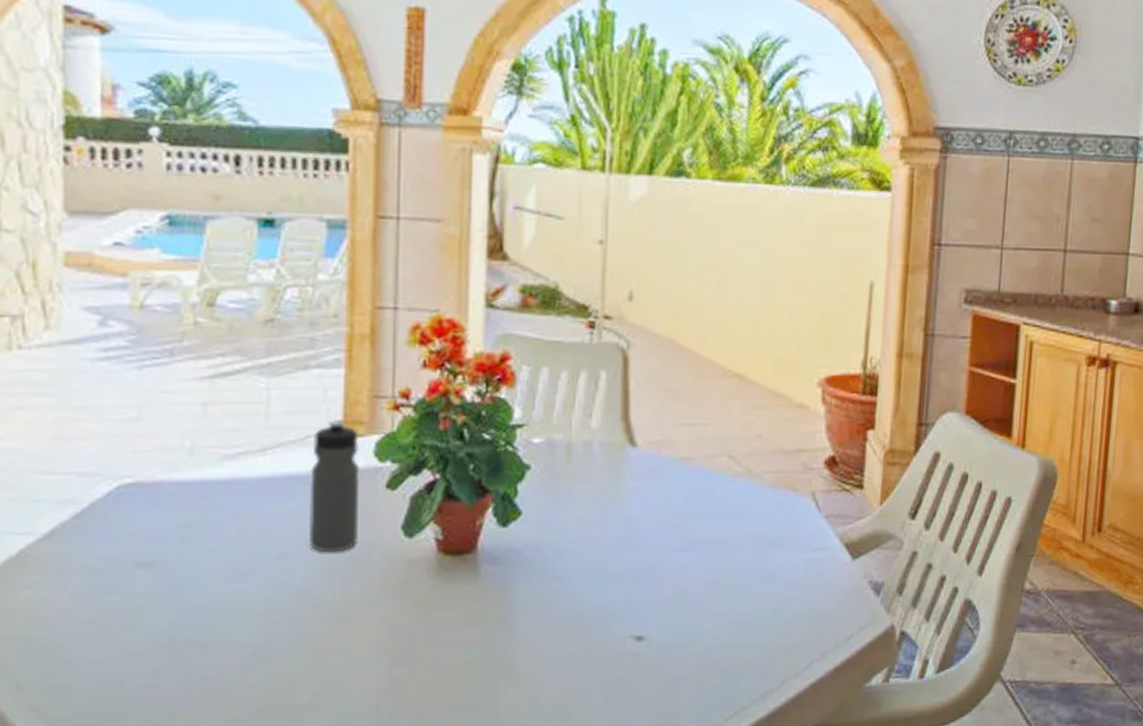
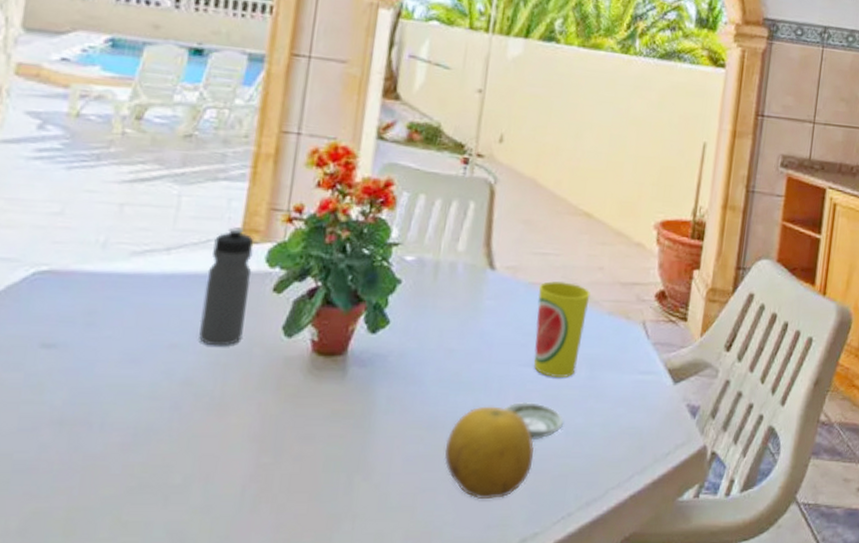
fruit: none [597,597,698,700] -> present [444,406,535,500]
saucer: none [659,590,730,631] -> present [504,401,565,439]
cup: none [688,455,749,561] -> present [533,281,591,377]

